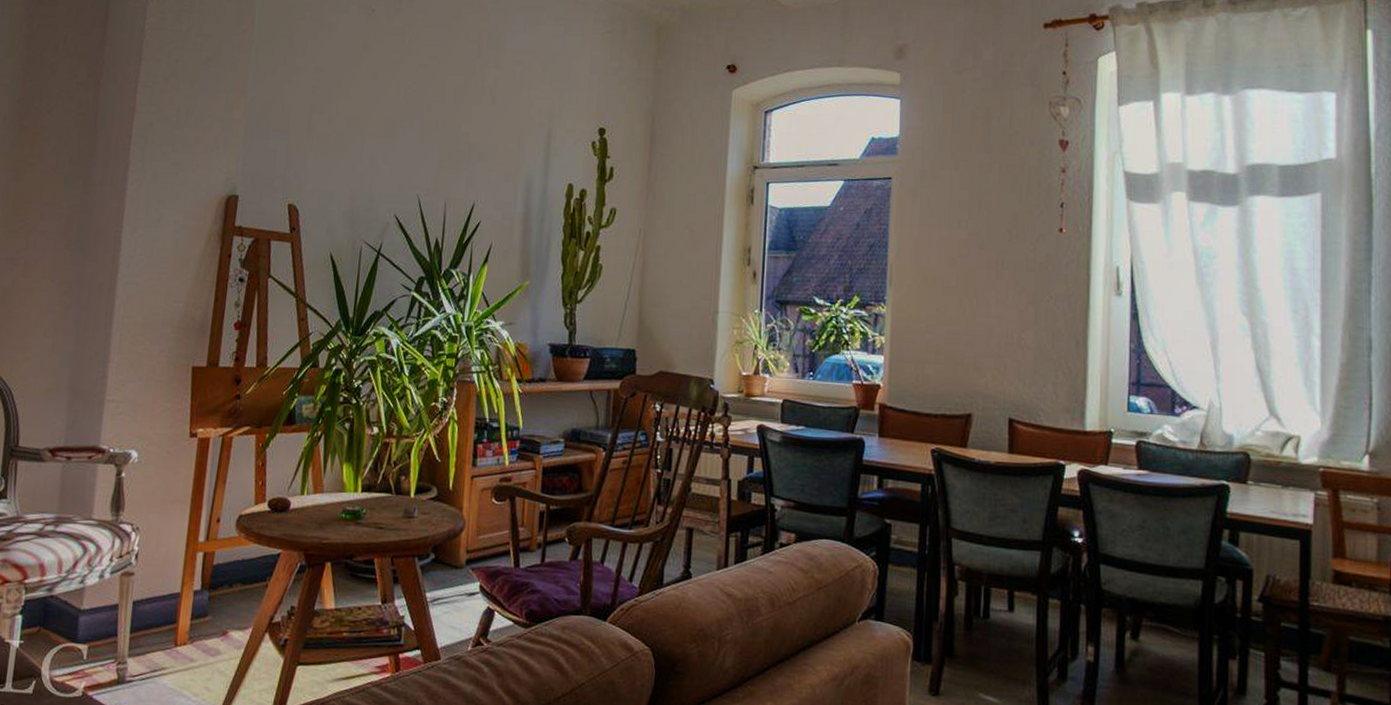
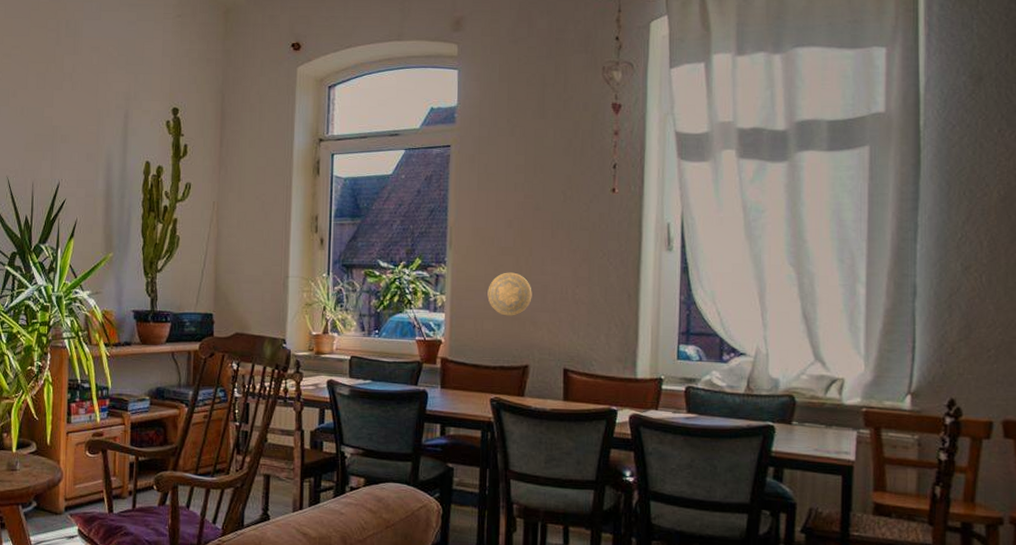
decorative plate: none [929,313,976,361] -> present [487,272,532,316]

